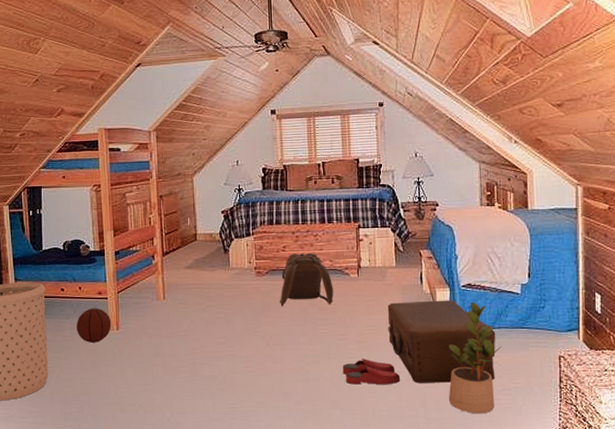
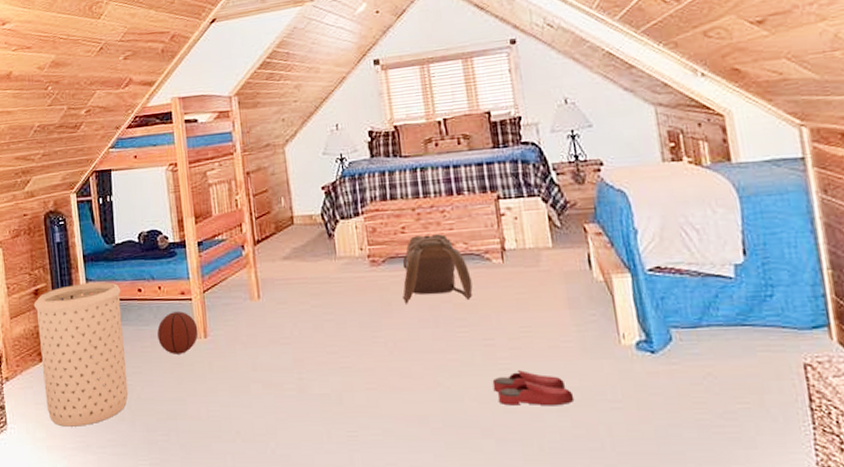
suitcase: present [387,300,496,383] -> none [546,289,711,404]
potted plant: present [448,303,501,414] -> none [637,292,715,447]

